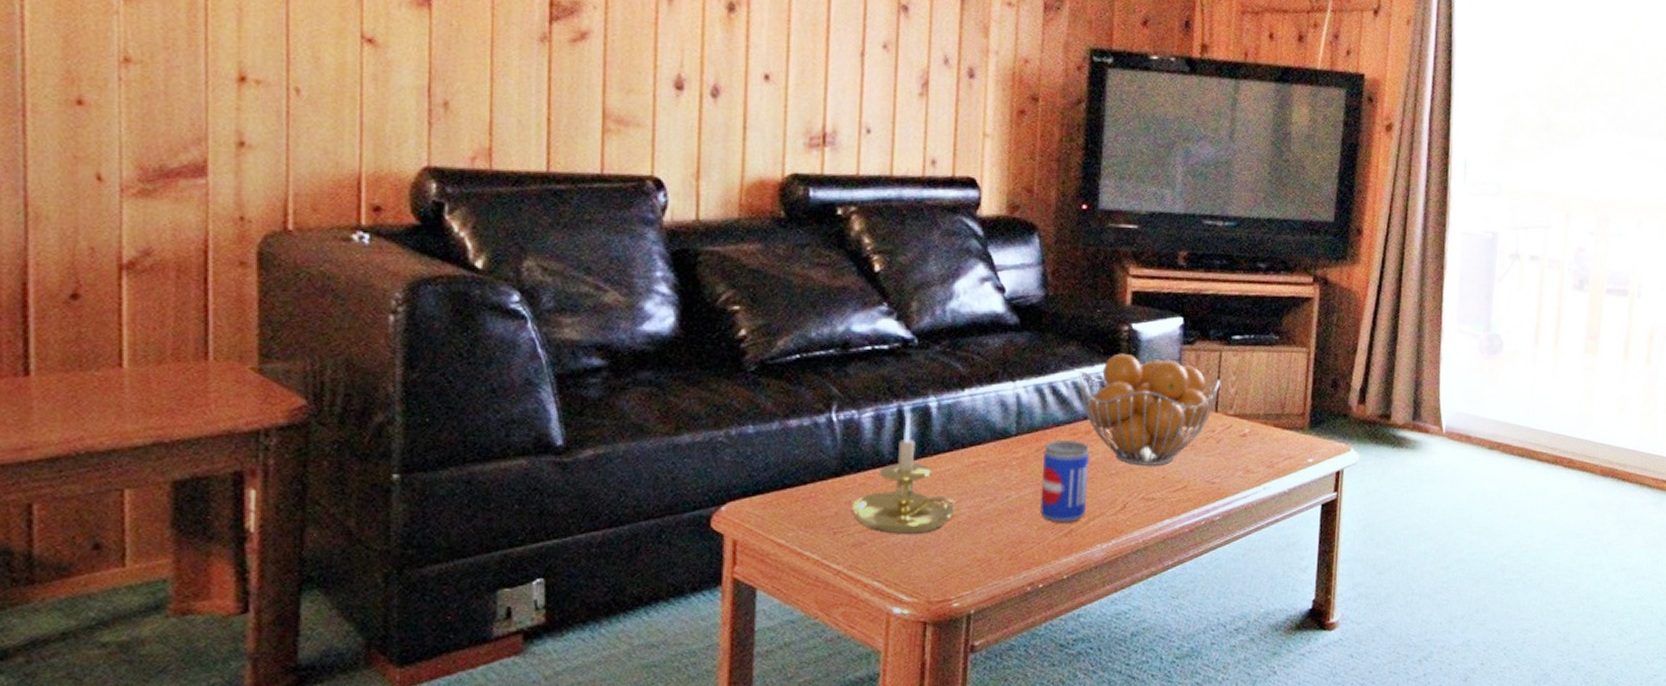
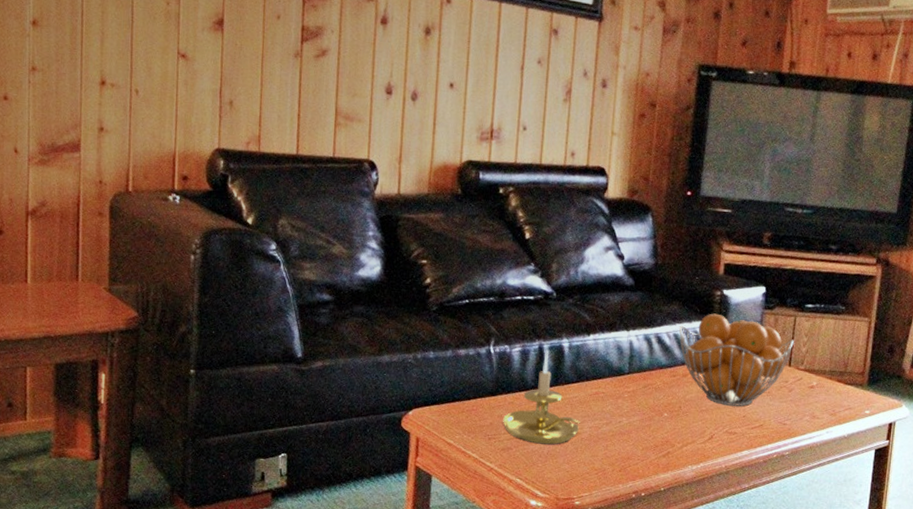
beer can: present [1040,441,1089,523] -> none [645,380,685,447]

